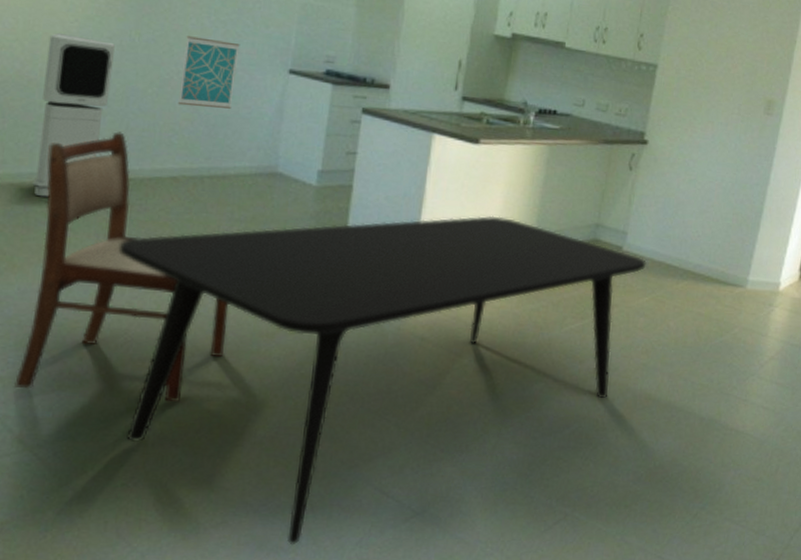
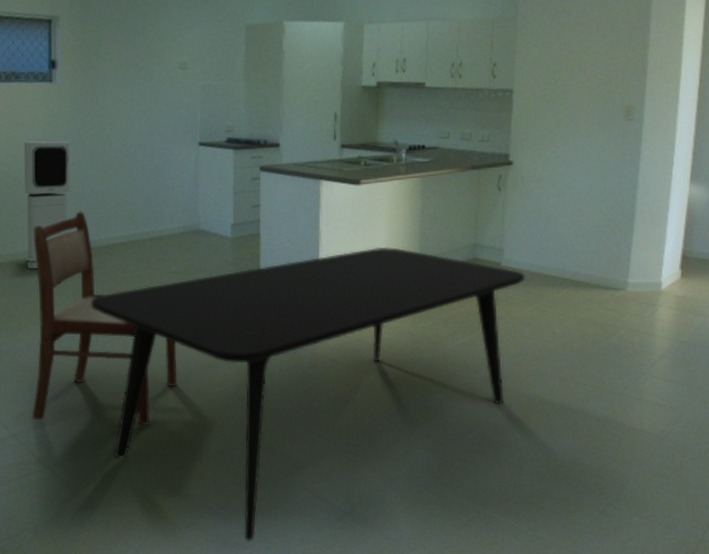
wall art: present [178,36,240,109] -> none [119,126,159,184]

